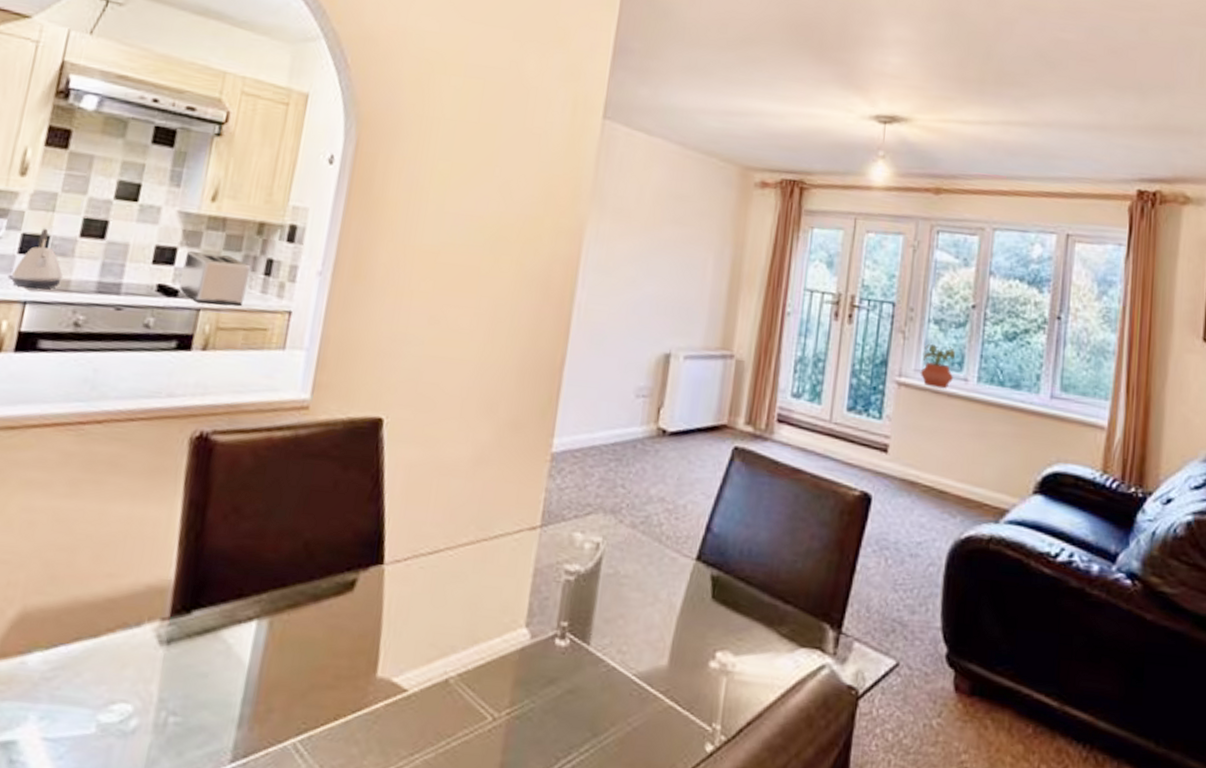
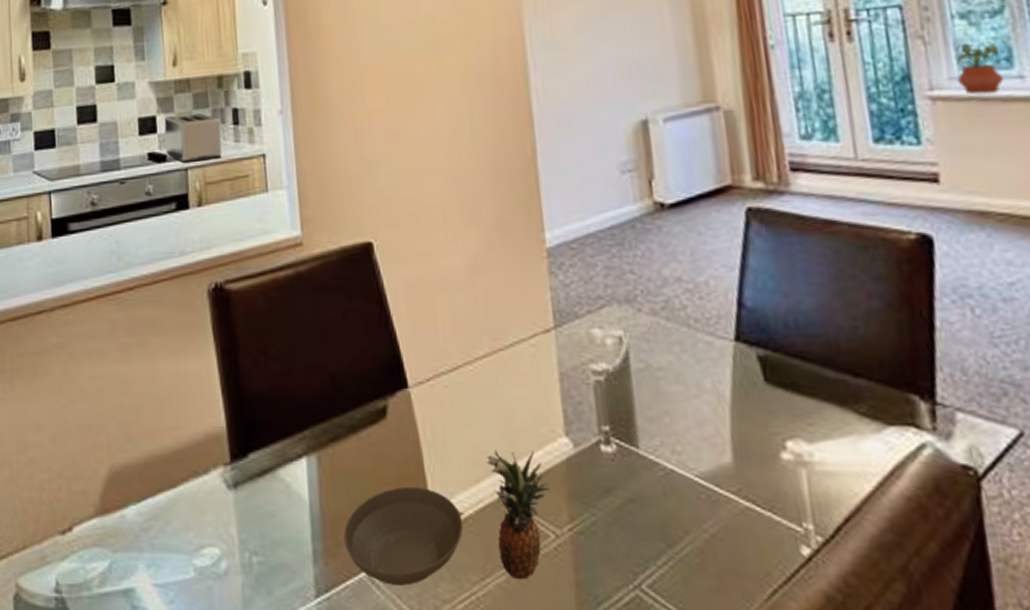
kettle: present [11,228,64,289] -> none [34,123,73,179]
bowl: none [276,659,407,756] -> present [343,486,464,586]
fruit: none [433,632,501,758] -> present [486,449,550,580]

